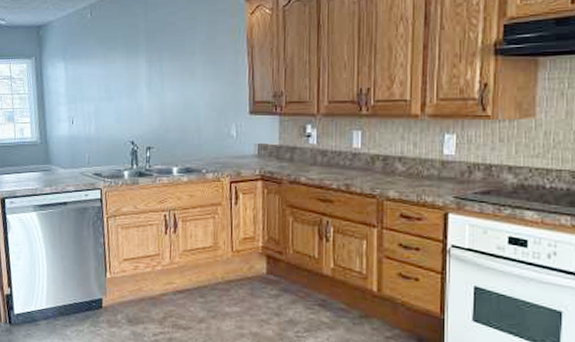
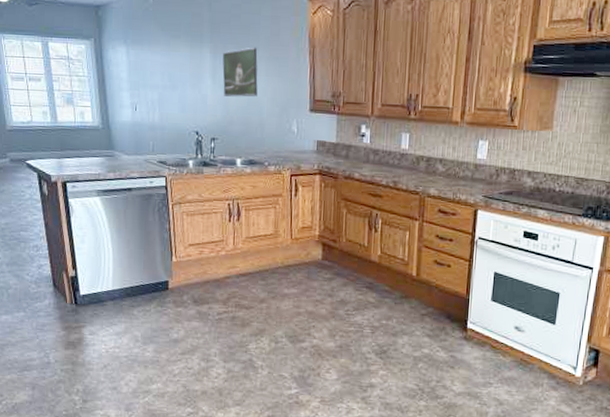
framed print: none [158,52,194,104] -> present [222,47,258,97]

